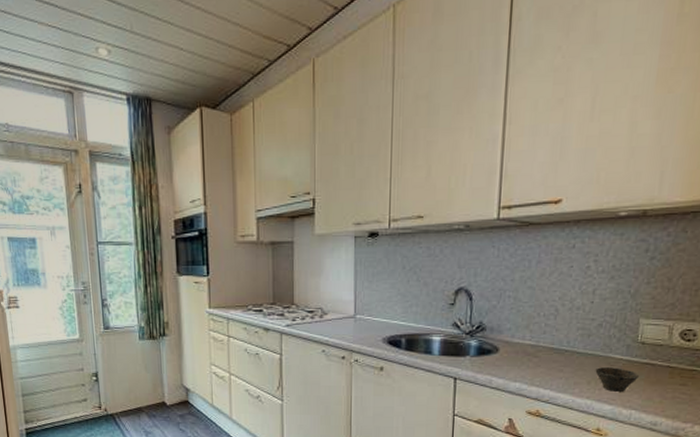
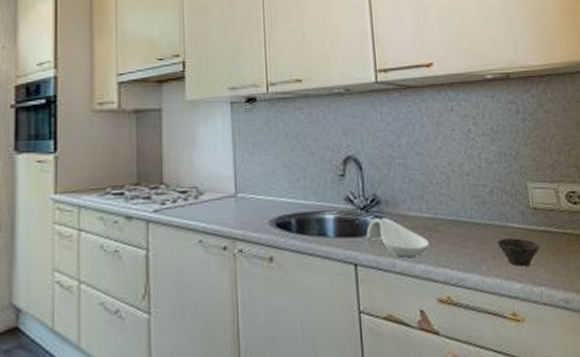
spoon rest: none [469,343,528,377] -> present [367,218,430,258]

